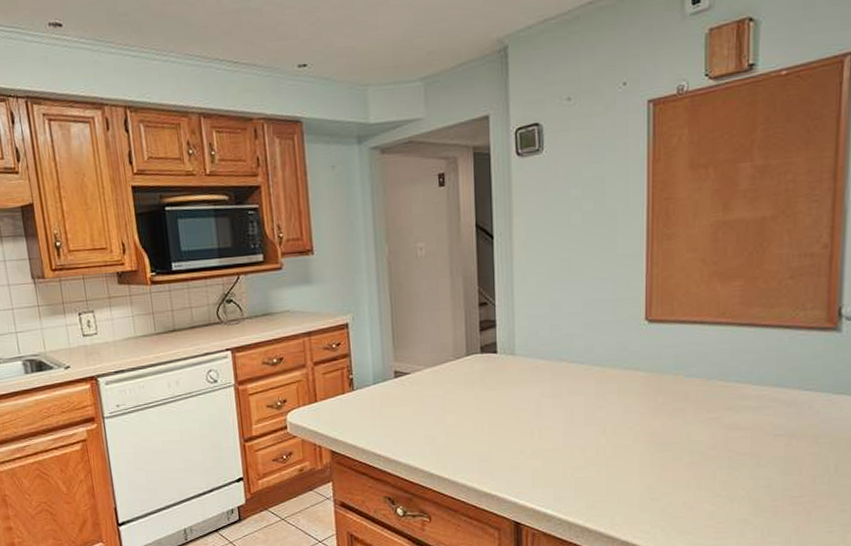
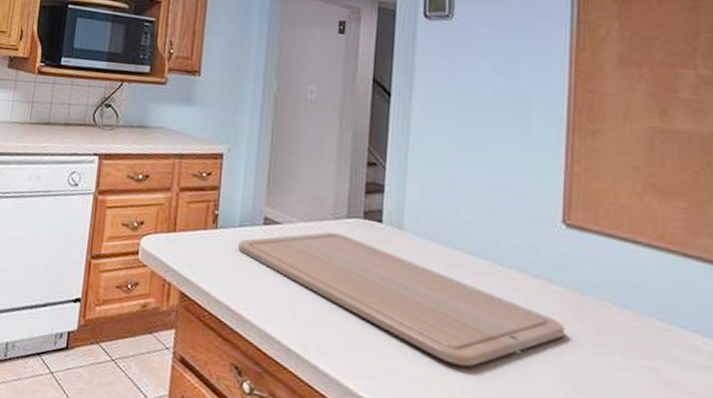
chopping board: none [375,370,649,453] -> present [238,232,564,367]

